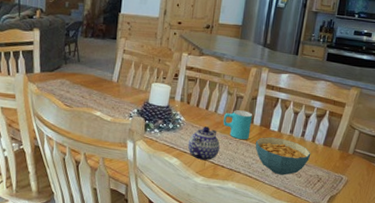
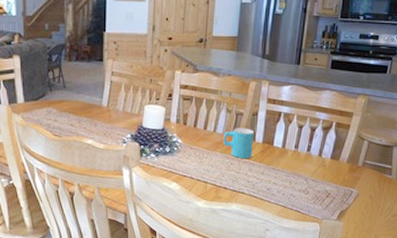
teapot: present [187,126,220,160] -> none [187,148,221,182]
cereal bowl: present [255,137,311,175] -> none [258,154,318,193]

